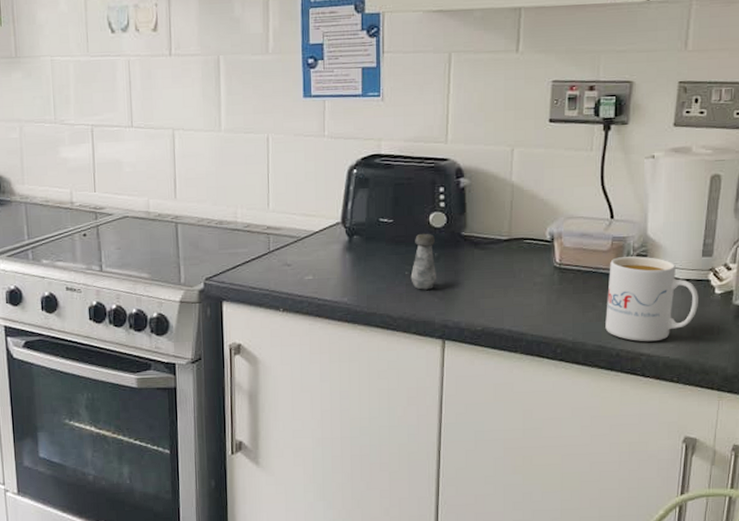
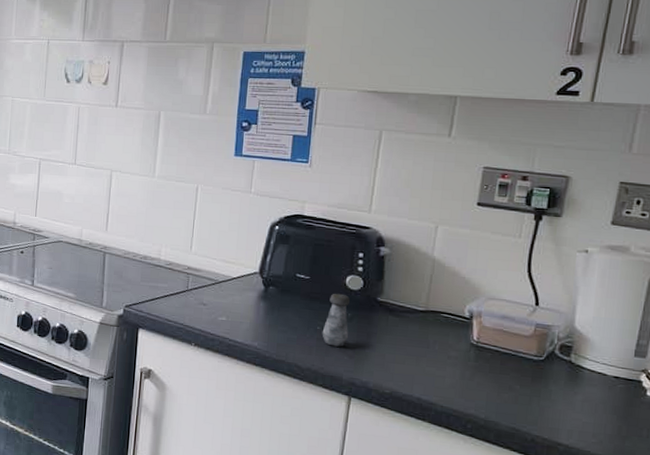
mug: present [605,256,698,342] -> none [521,344,628,434]

